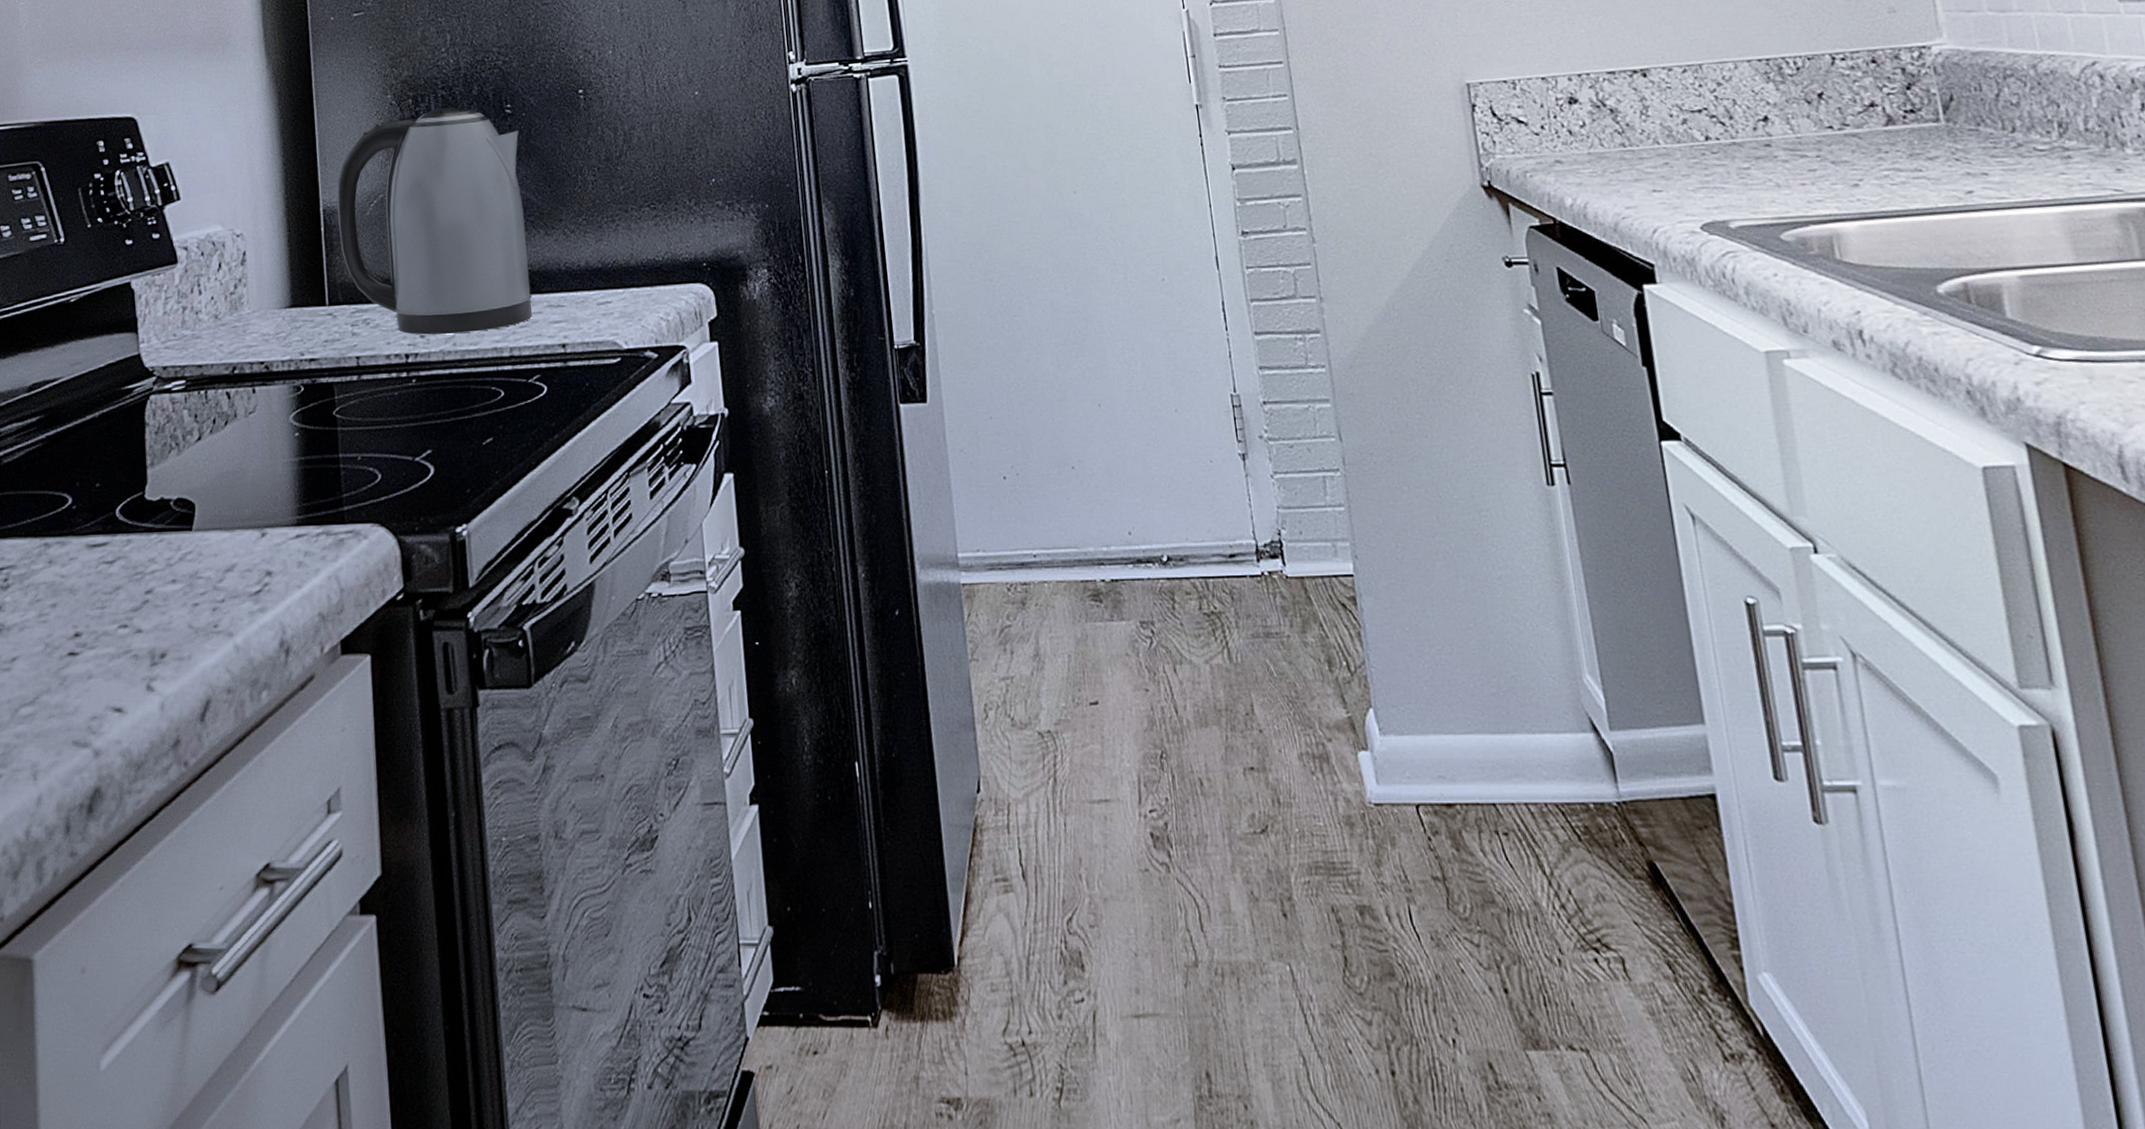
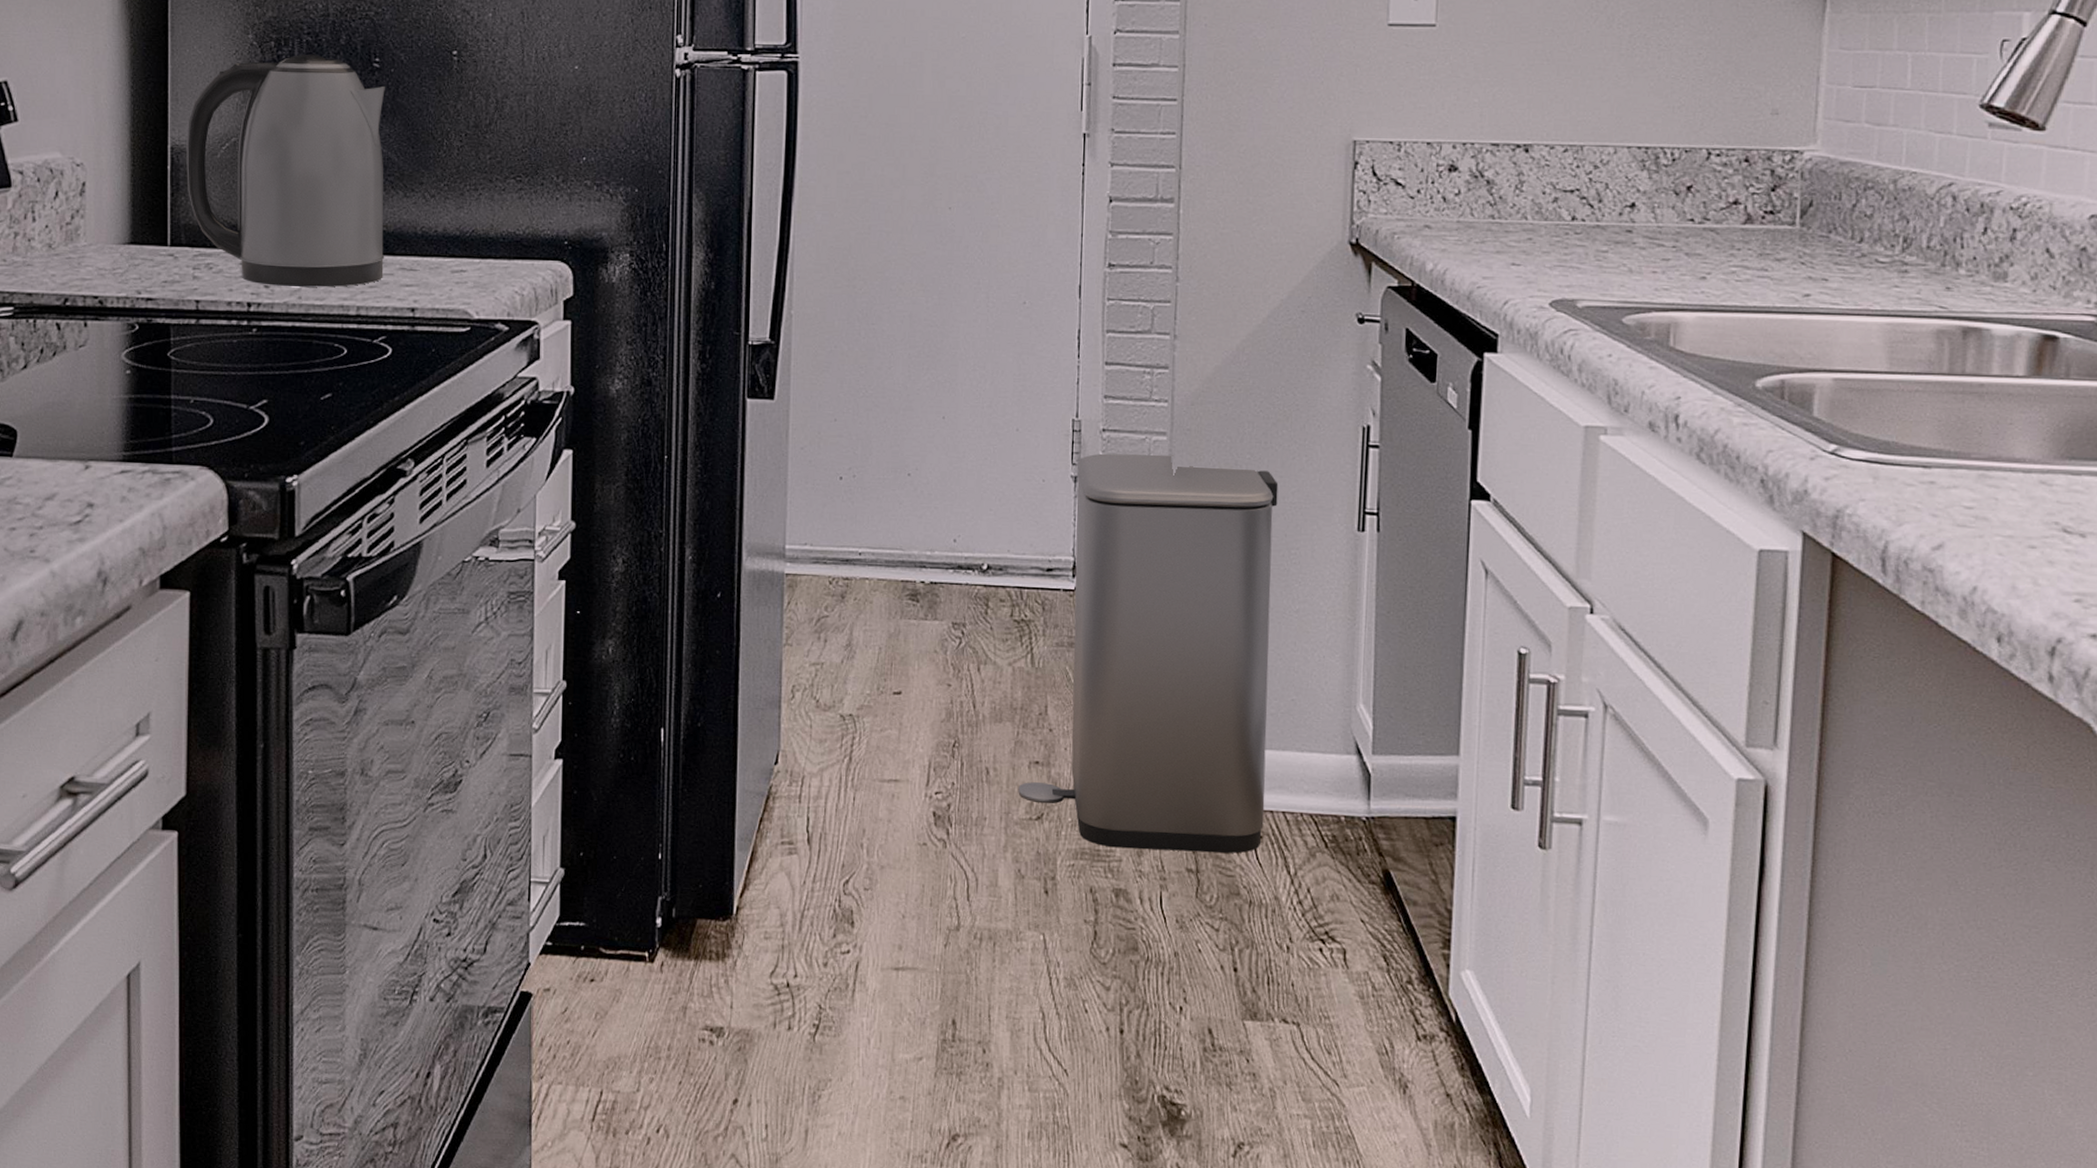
pedal bin: none [1236,422,1508,859] -> present [1018,453,1279,853]

